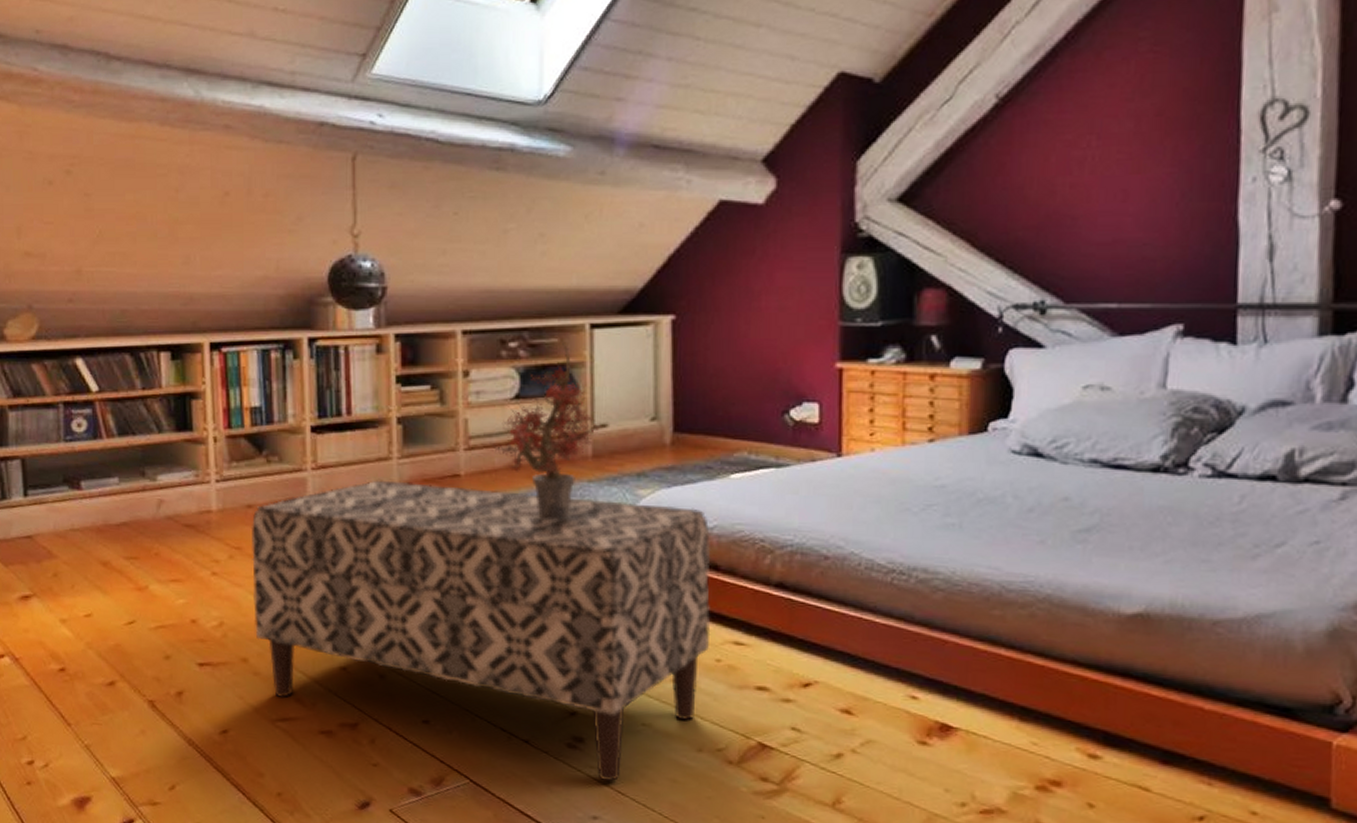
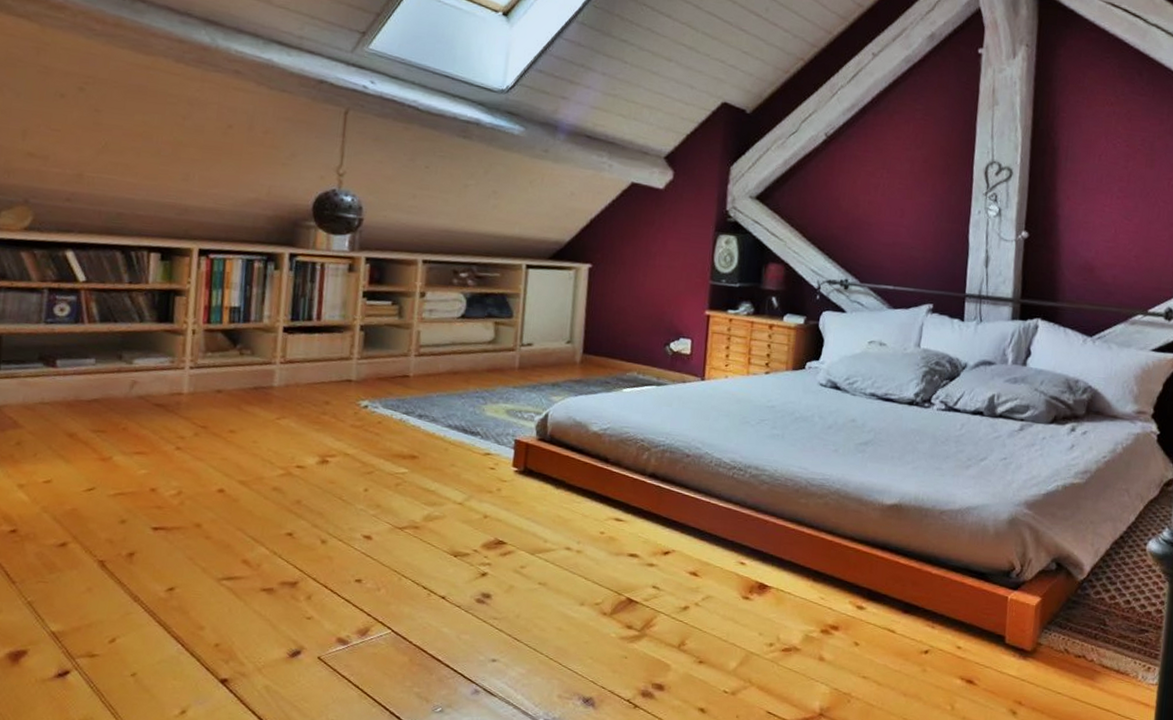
bench: present [250,480,712,782] -> none [211,375,604,631]
potted plant: present [489,340,601,519] -> none [436,275,528,416]

